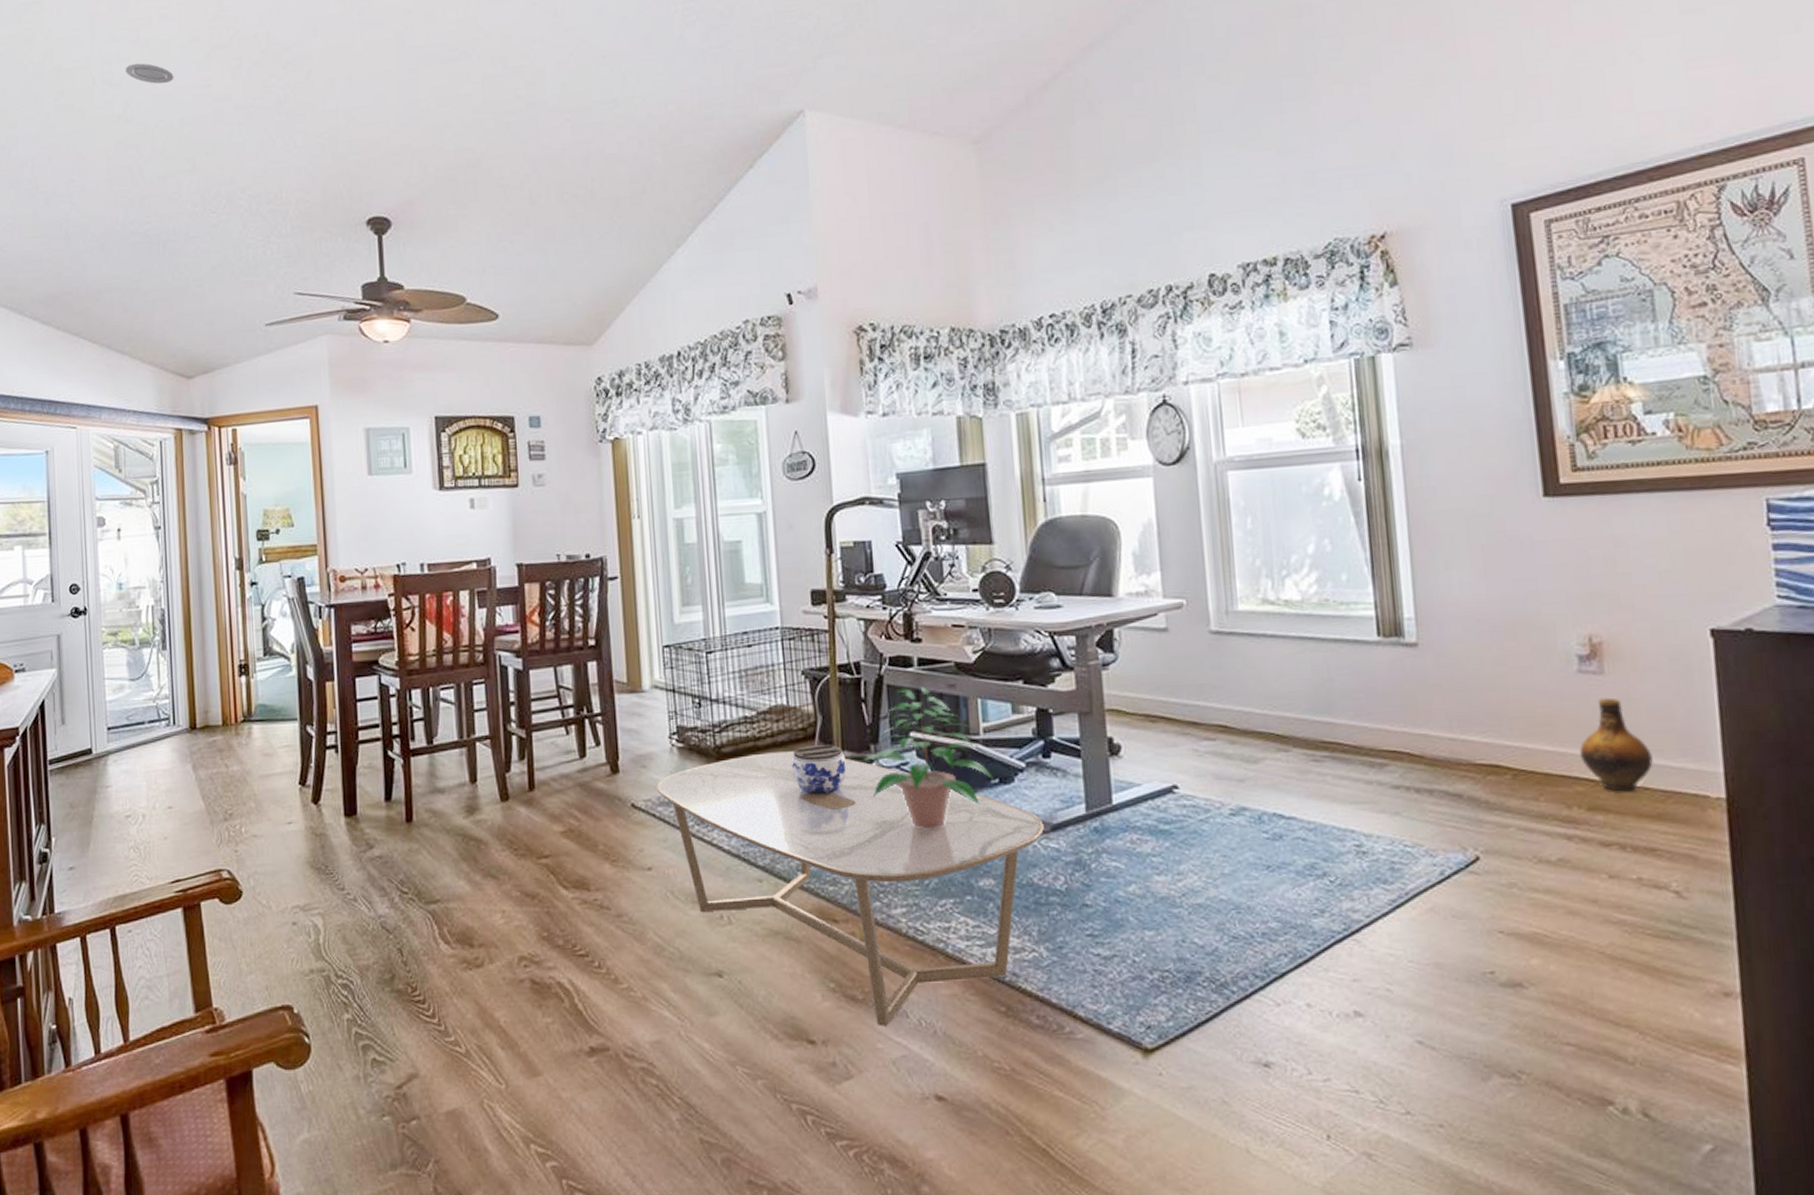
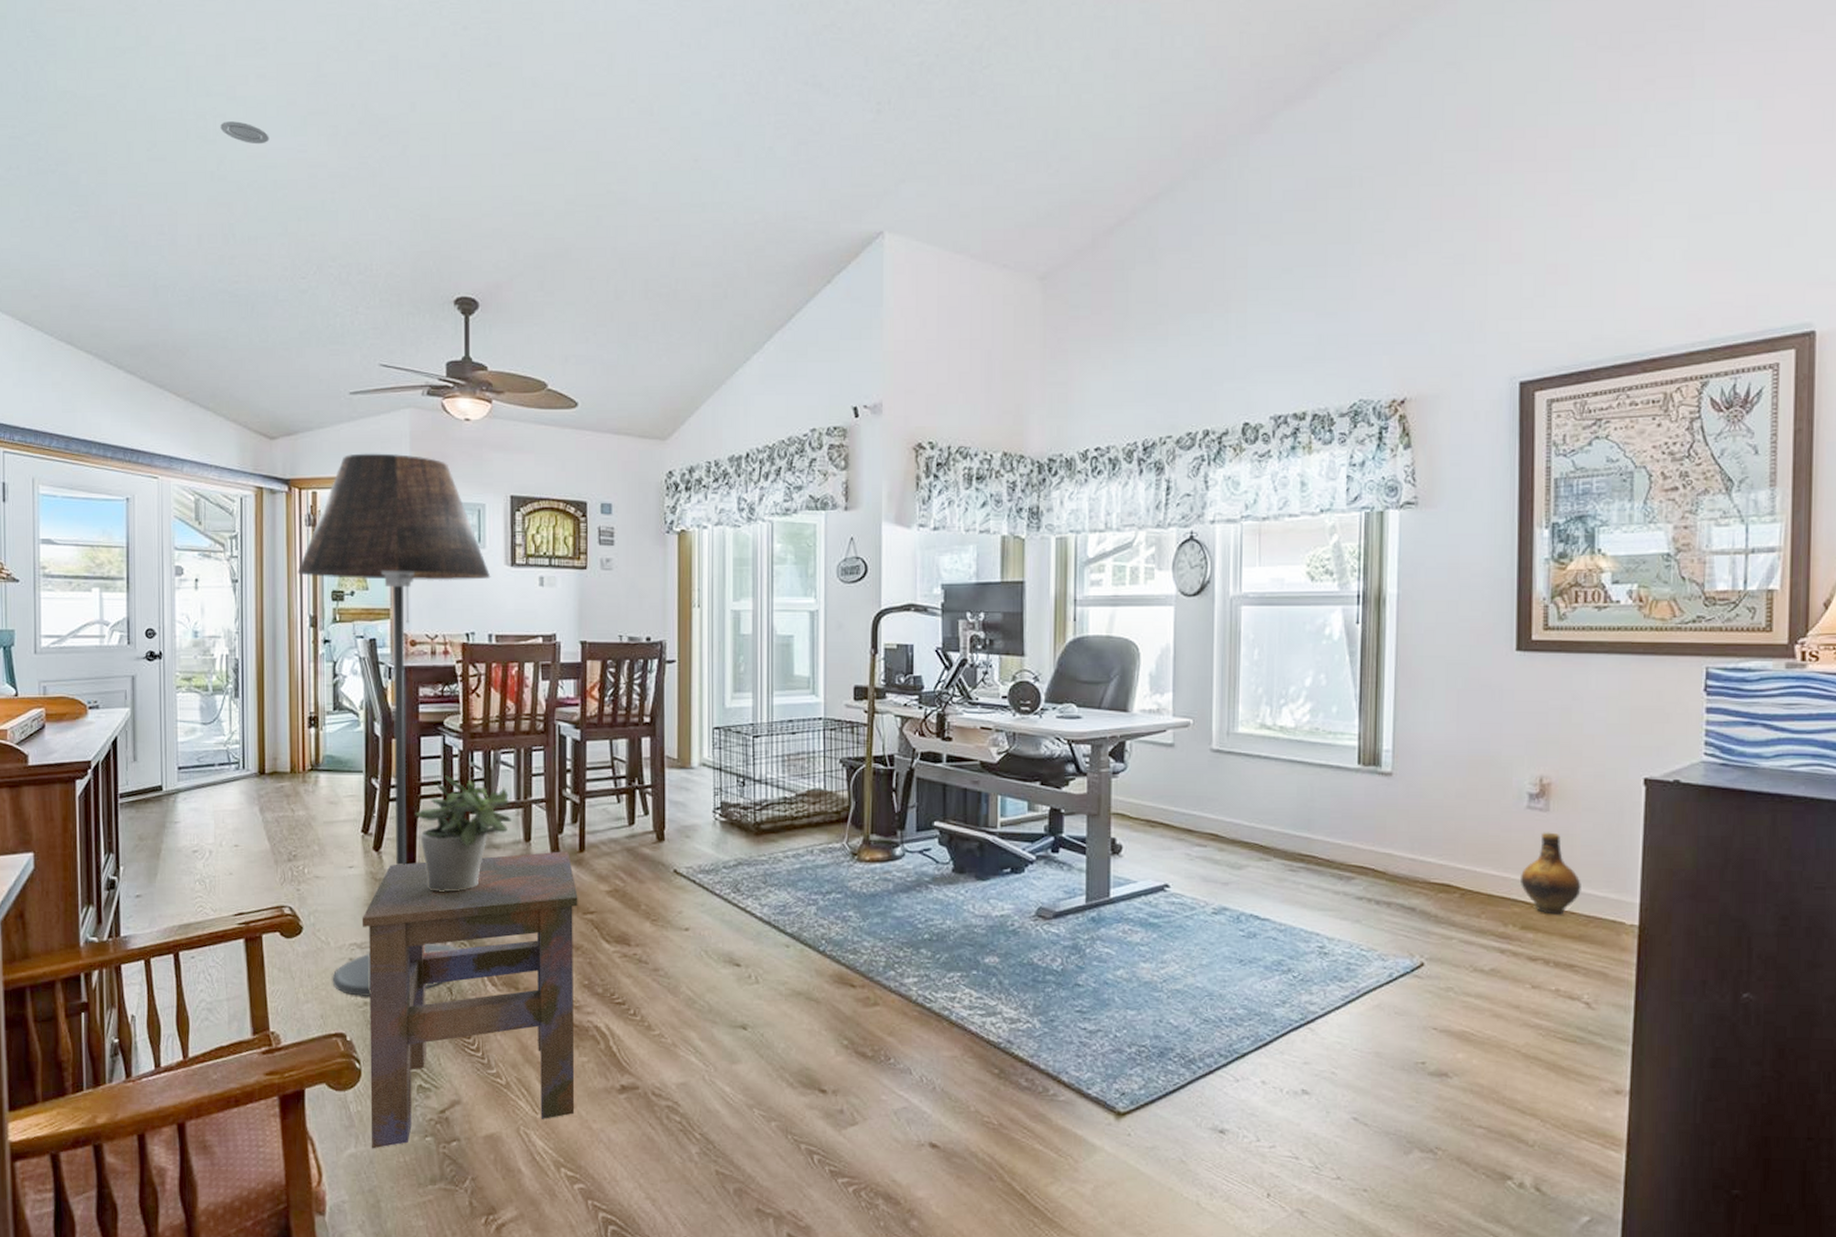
floor lamp: none [220,383,419,965] -> present [297,453,491,998]
side table: none [304,791,541,1133] -> present [363,851,578,1149]
potted plant: none [353,717,455,844] -> present [415,775,511,892]
coffee table: present [655,751,1044,1026] -> none [697,831,1047,1081]
jar: present [791,743,847,794] -> none [823,827,874,872]
potted plant: present [860,687,996,829] -> none [887,781,1008,910]

